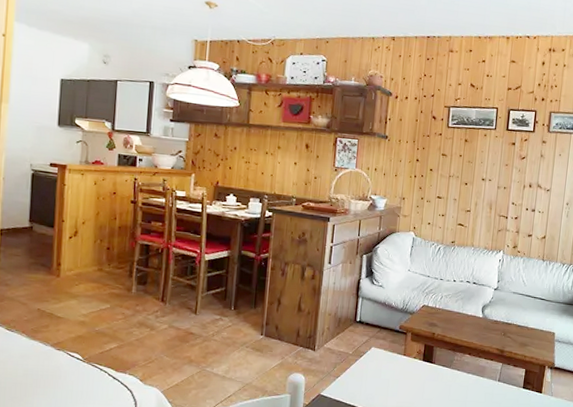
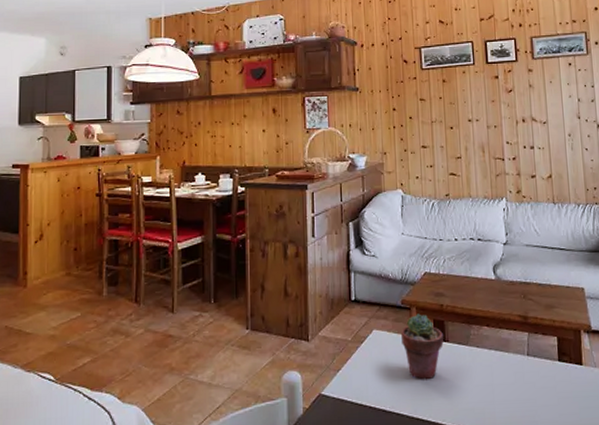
potted succulent: none [395,338,432,392] -> present [401,313,444,380]

